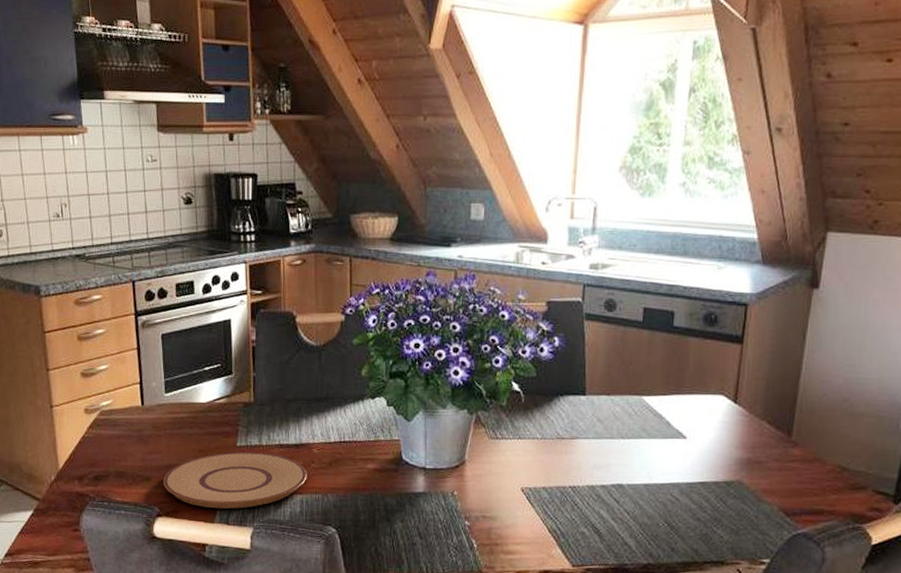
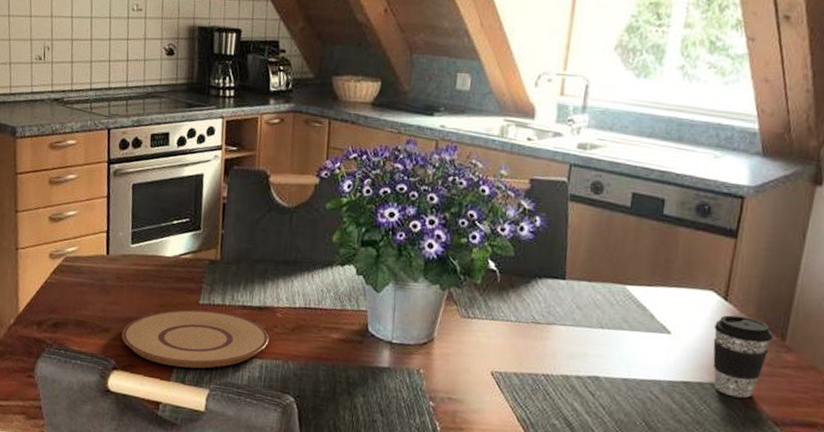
coffee cup: none [726,416,781,493] -> present [713,315,773,398]

